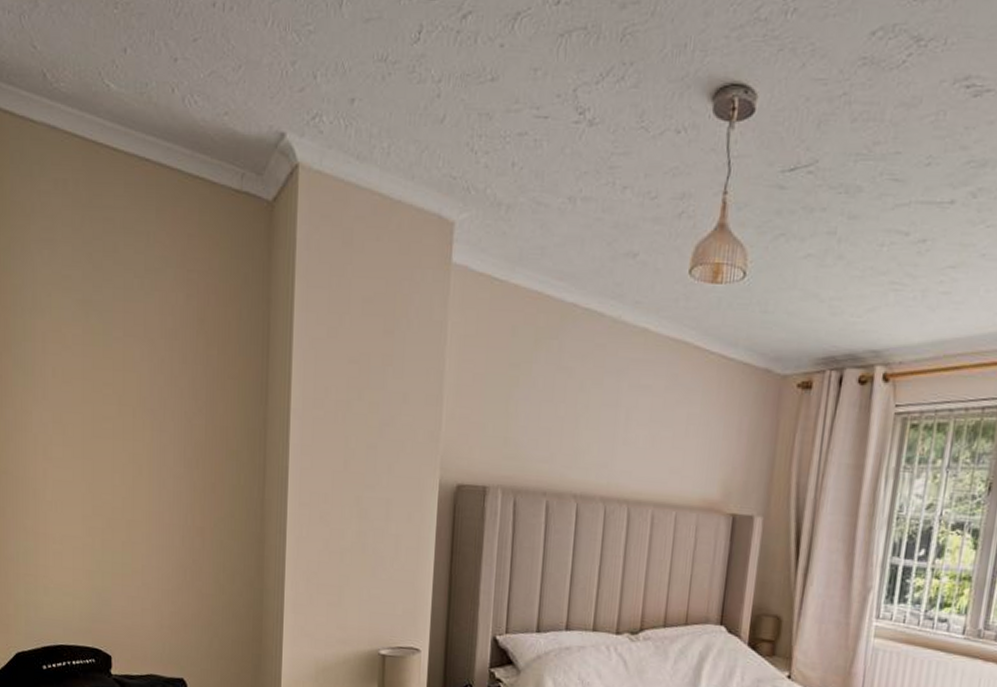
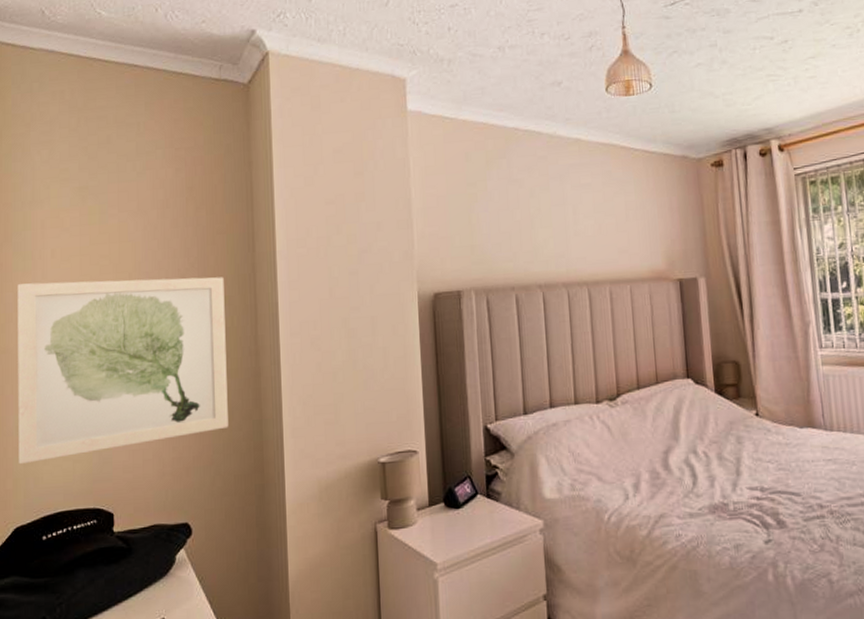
wall art: none [17,400,233,592] -> present [17,277,228,465]

